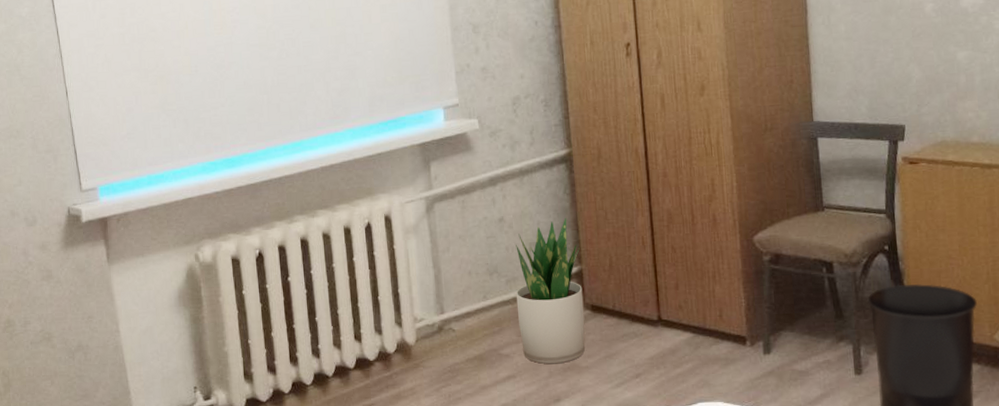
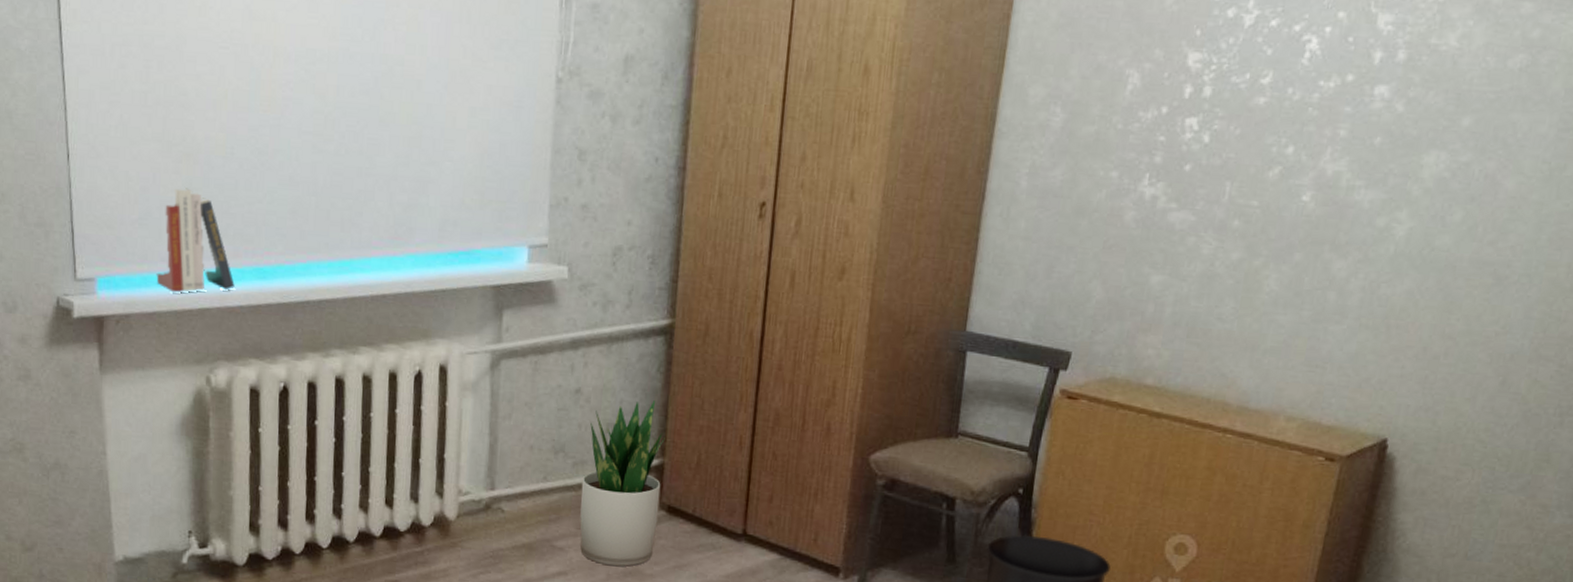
books: none [146,104,210,190] -> present [156,188,235,293]

